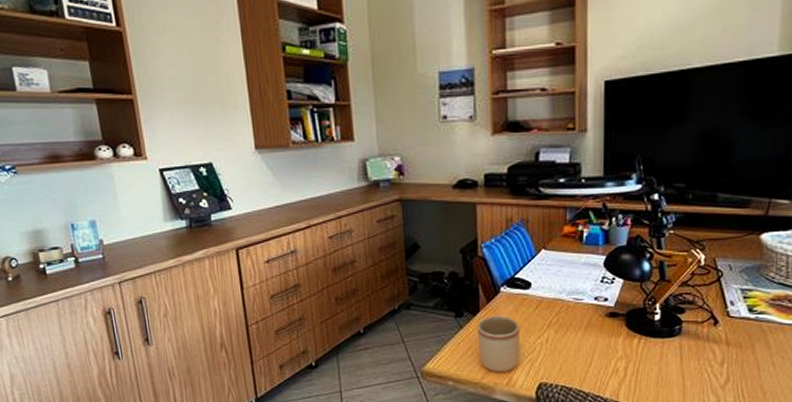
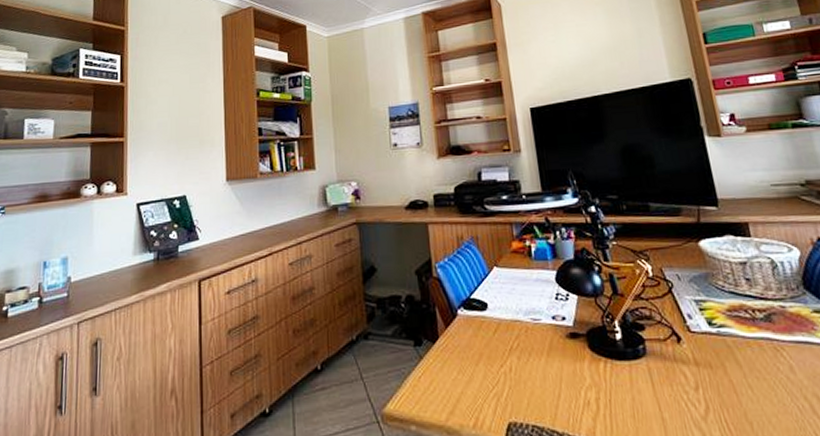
mug: present [477,315,520,373] -> none [437,341,485,413]

